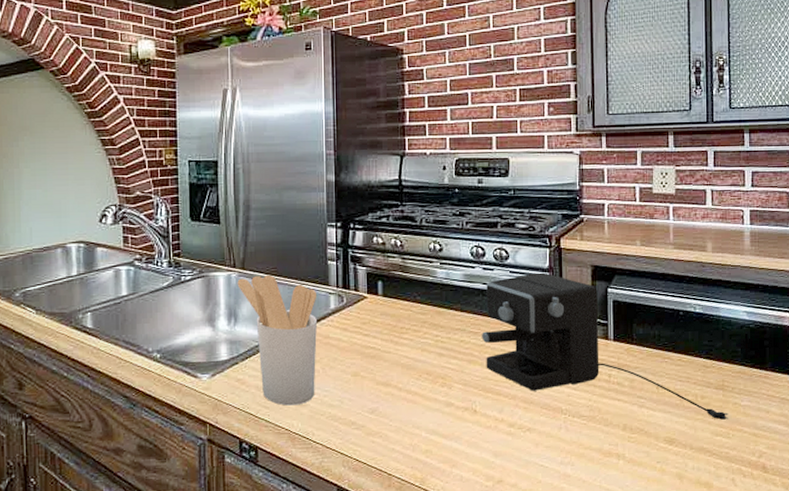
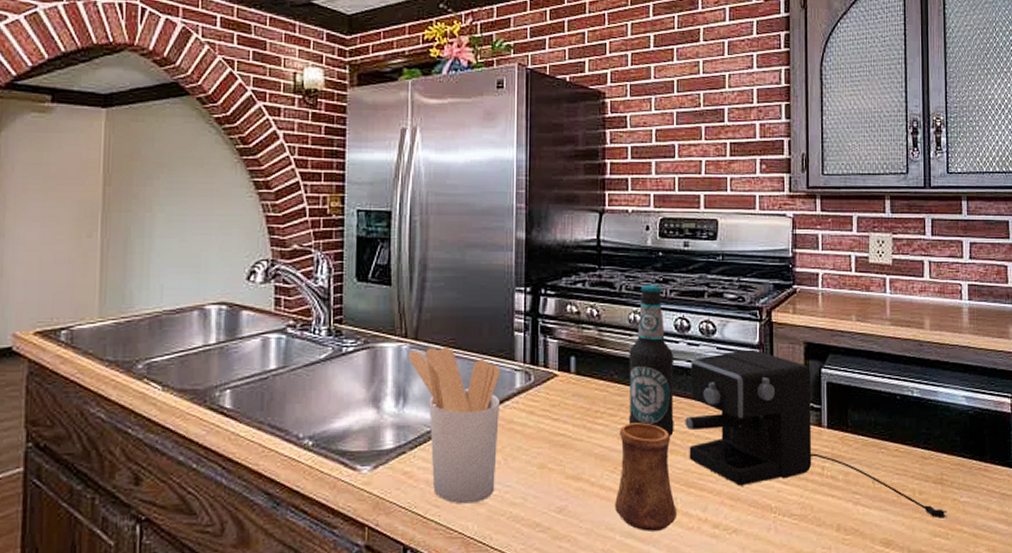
cup: none [420,337,475,429] -> present [615,422,676,531]
bottle: none [430,217,472,349] -> present [628,284,674,436]

